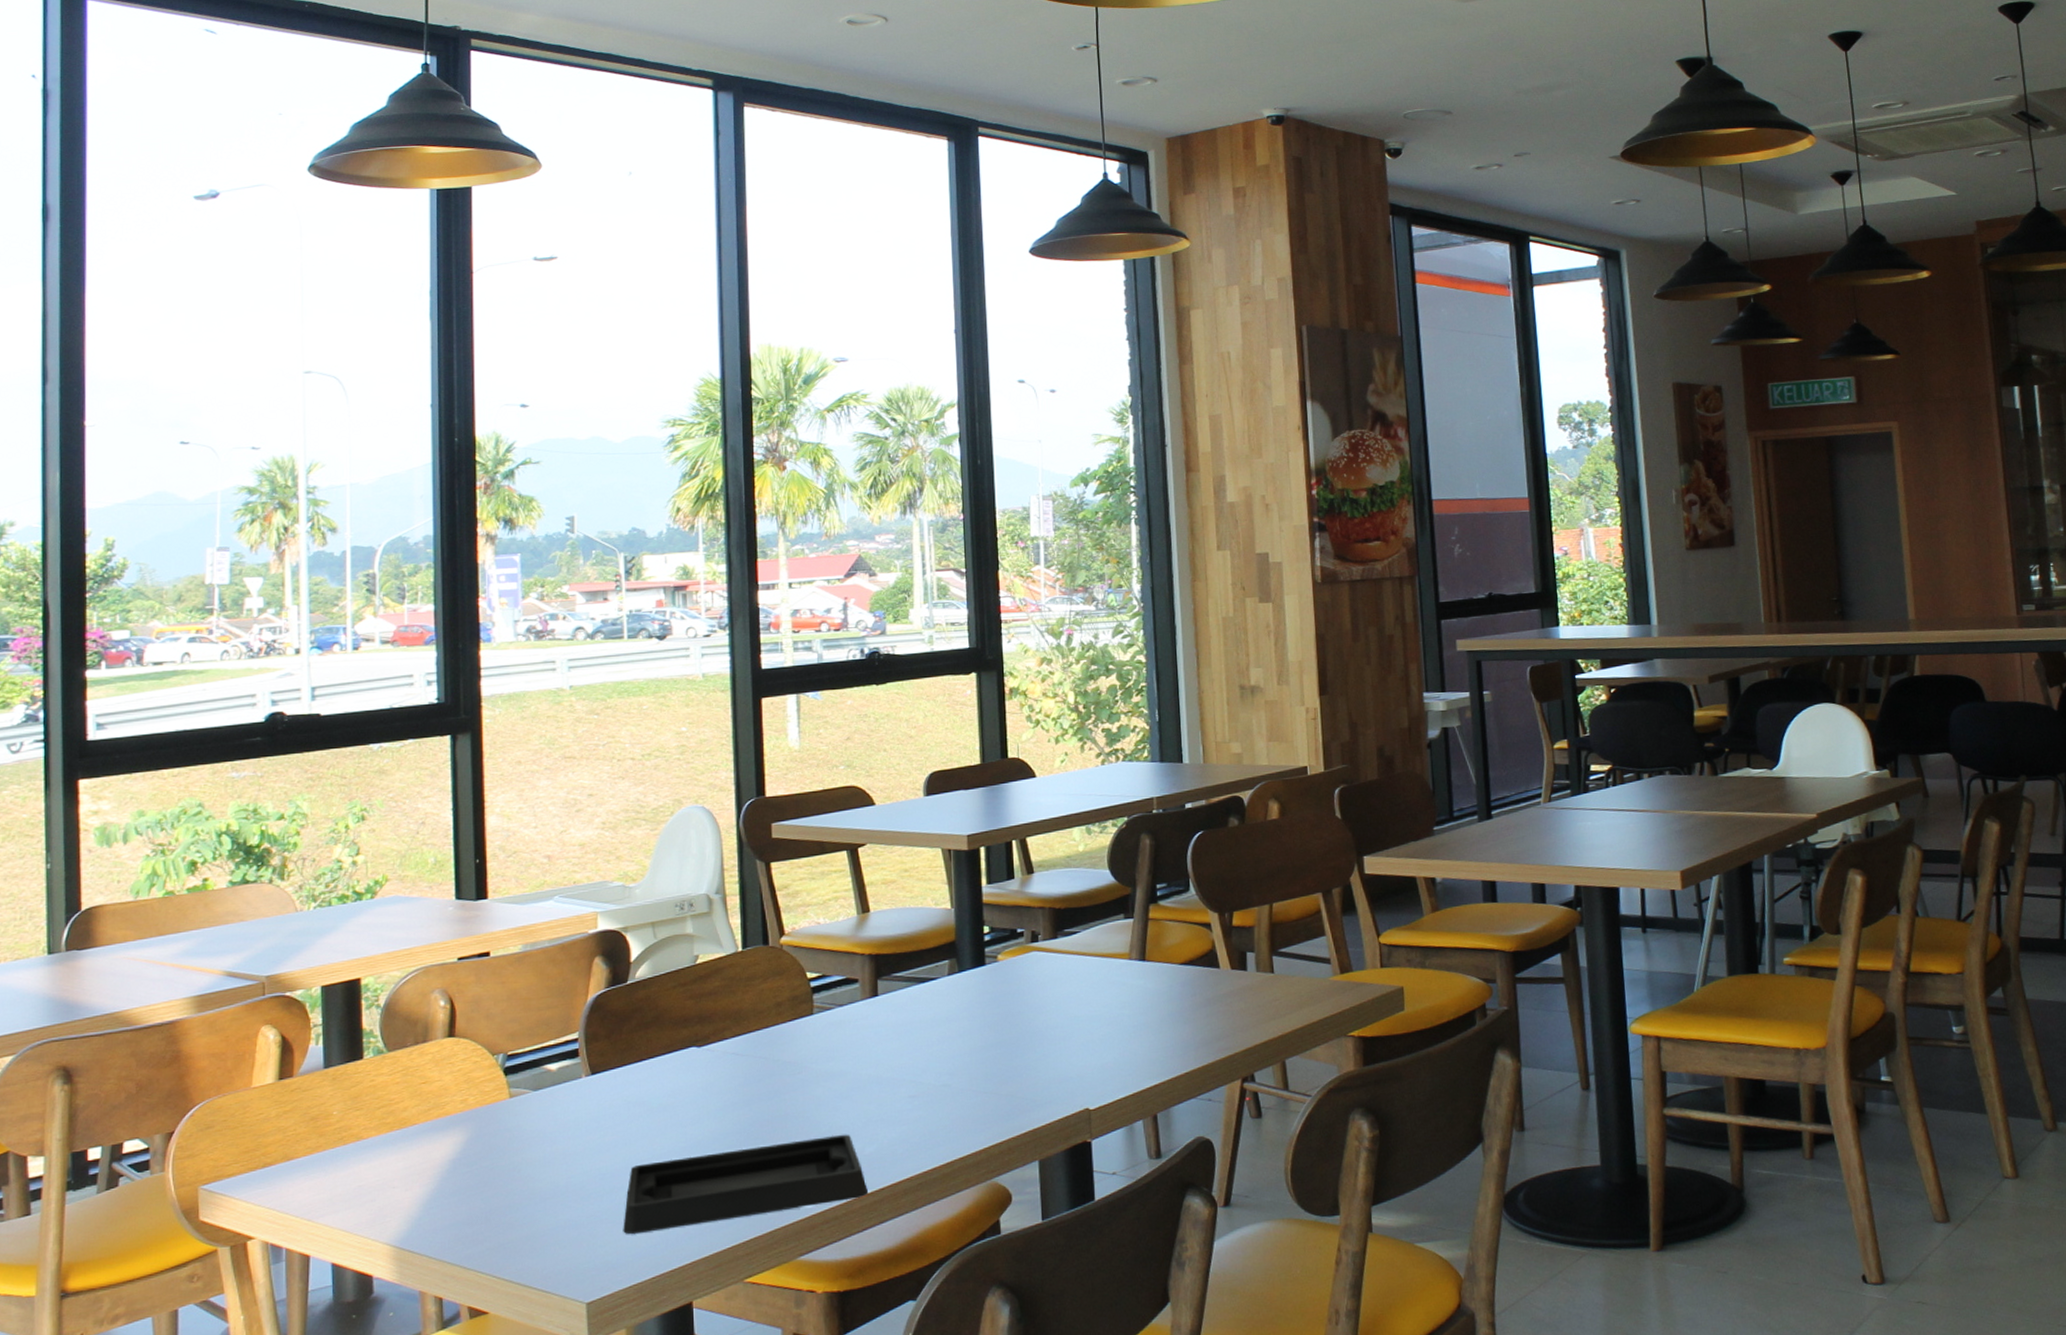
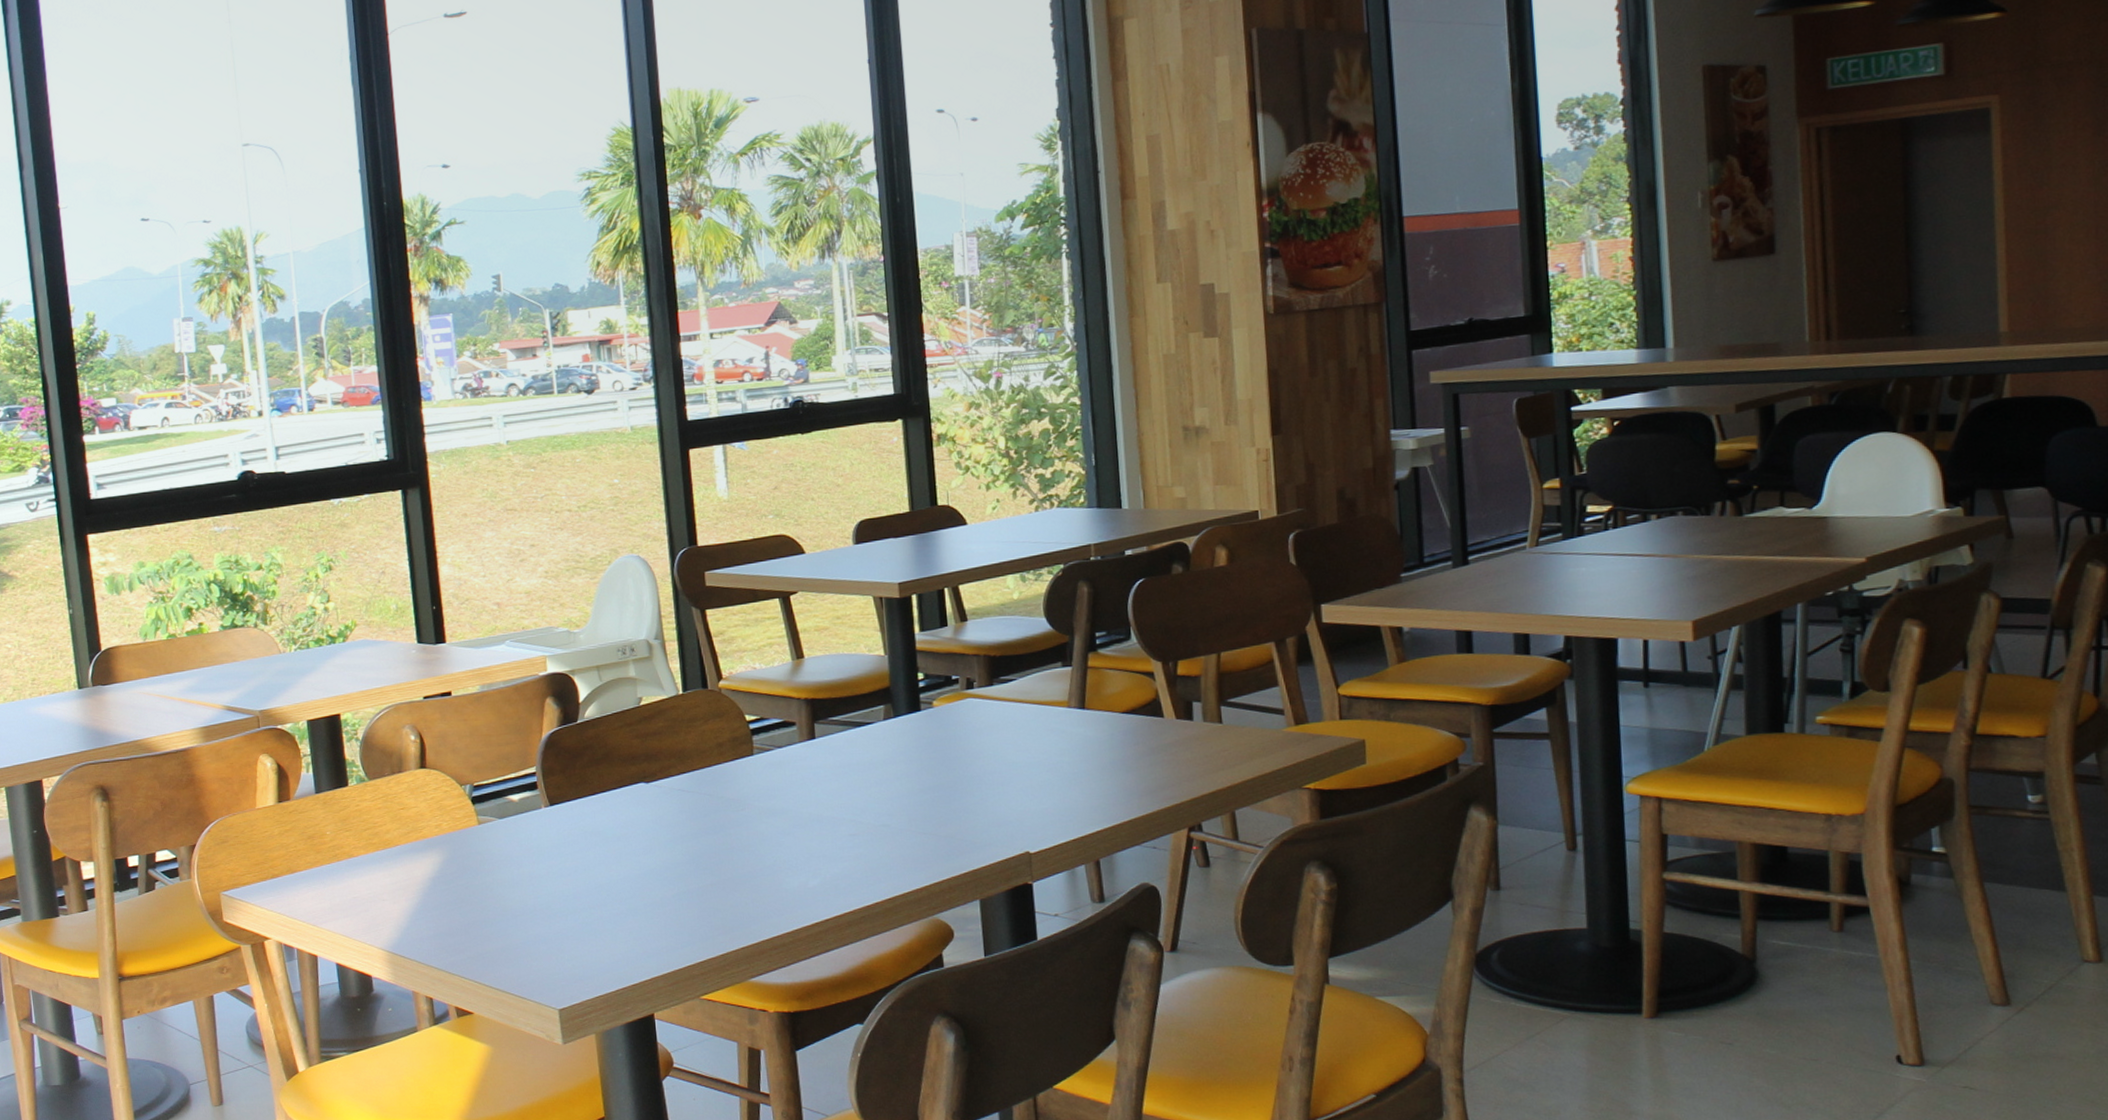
tray: present [623,1134,868,1234] -> none [587,868,813,950]

